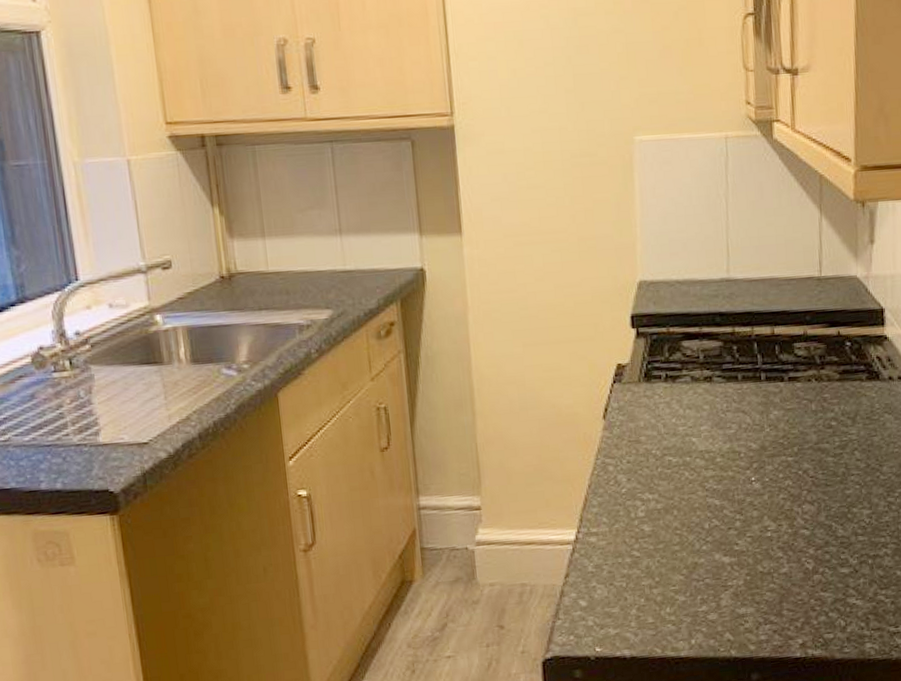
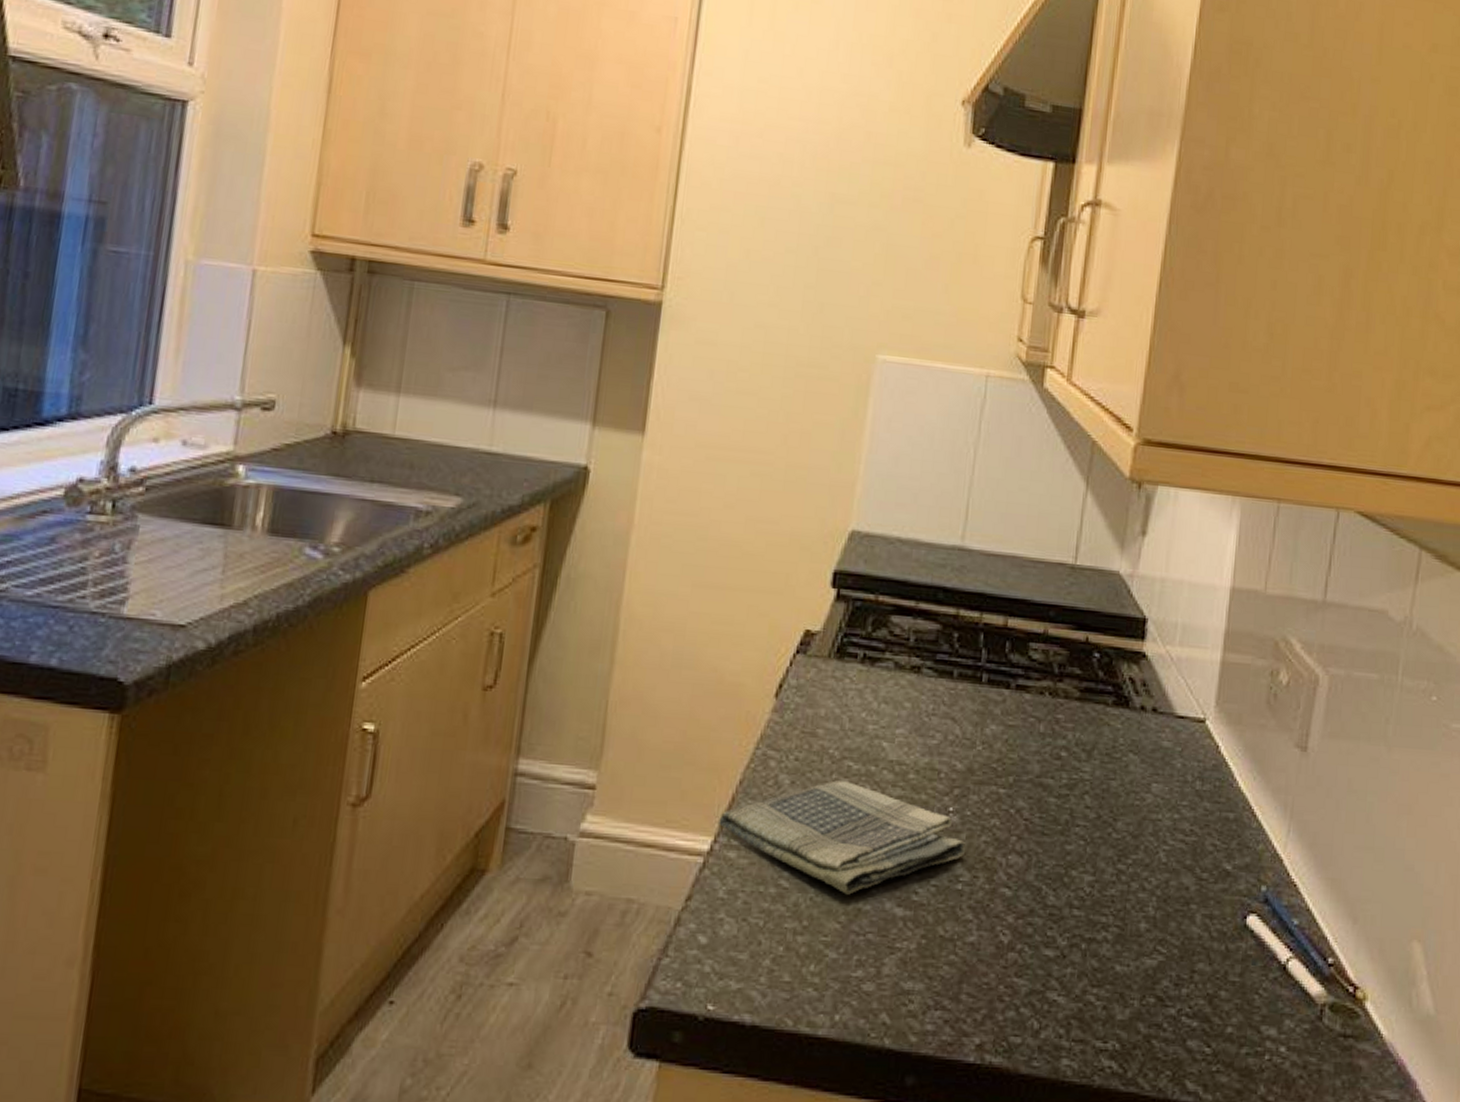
dish towel: none [578,471,770,554] -> present [719,780,966,895]

